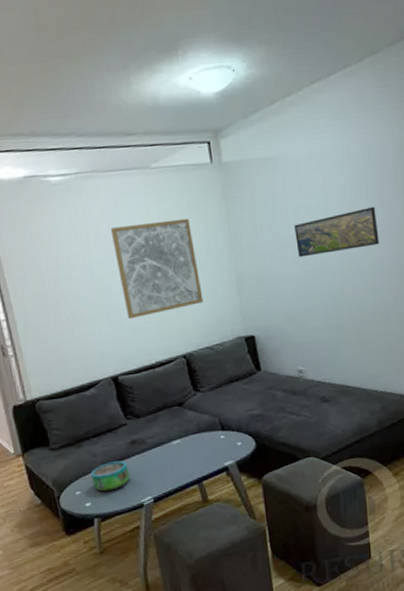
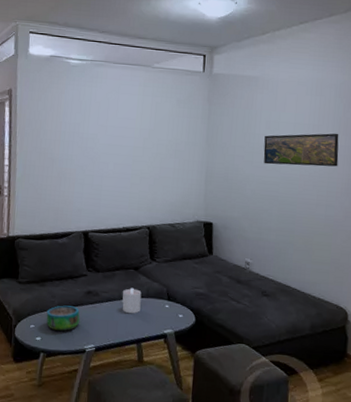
wall art: present [110,218,204,320] -> none [107,108,176,187]
candle: none [170,426,194,455] -> present [122,287,142,314]

